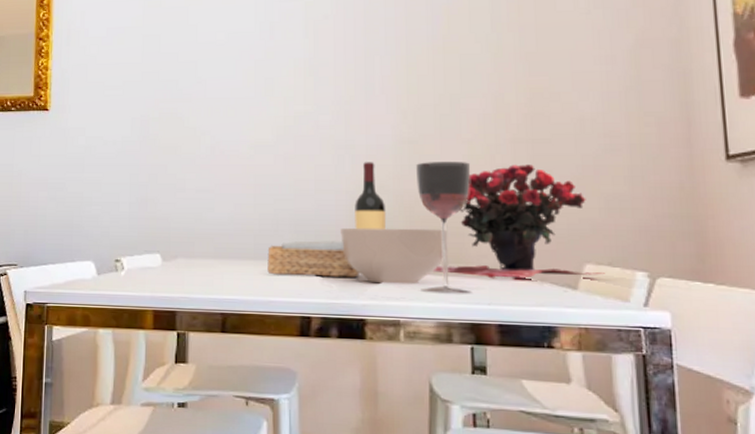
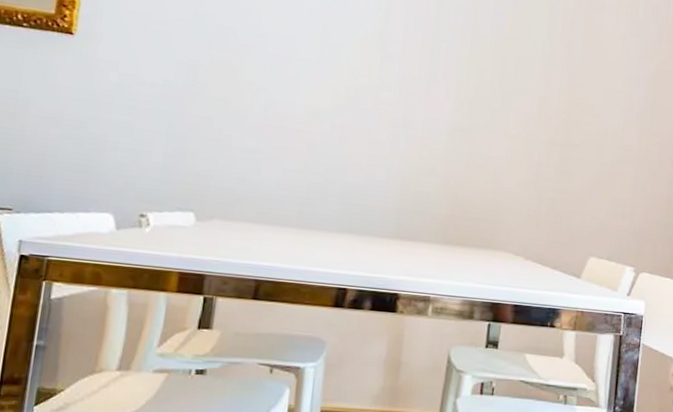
napkin holder: present [267,241,359,278] -> none [309,213,399,254]
bowl: present [339,227,443,284] -> none [386,205,479,264]
wine bottle: present [355,162,387,229] -> none [401,143,433,210]
wineglass: present [415,162,472,294] -> none [452,151,512,276]
flower arrangement: present [432,165,605,279] -> none [465,163,603,267]

